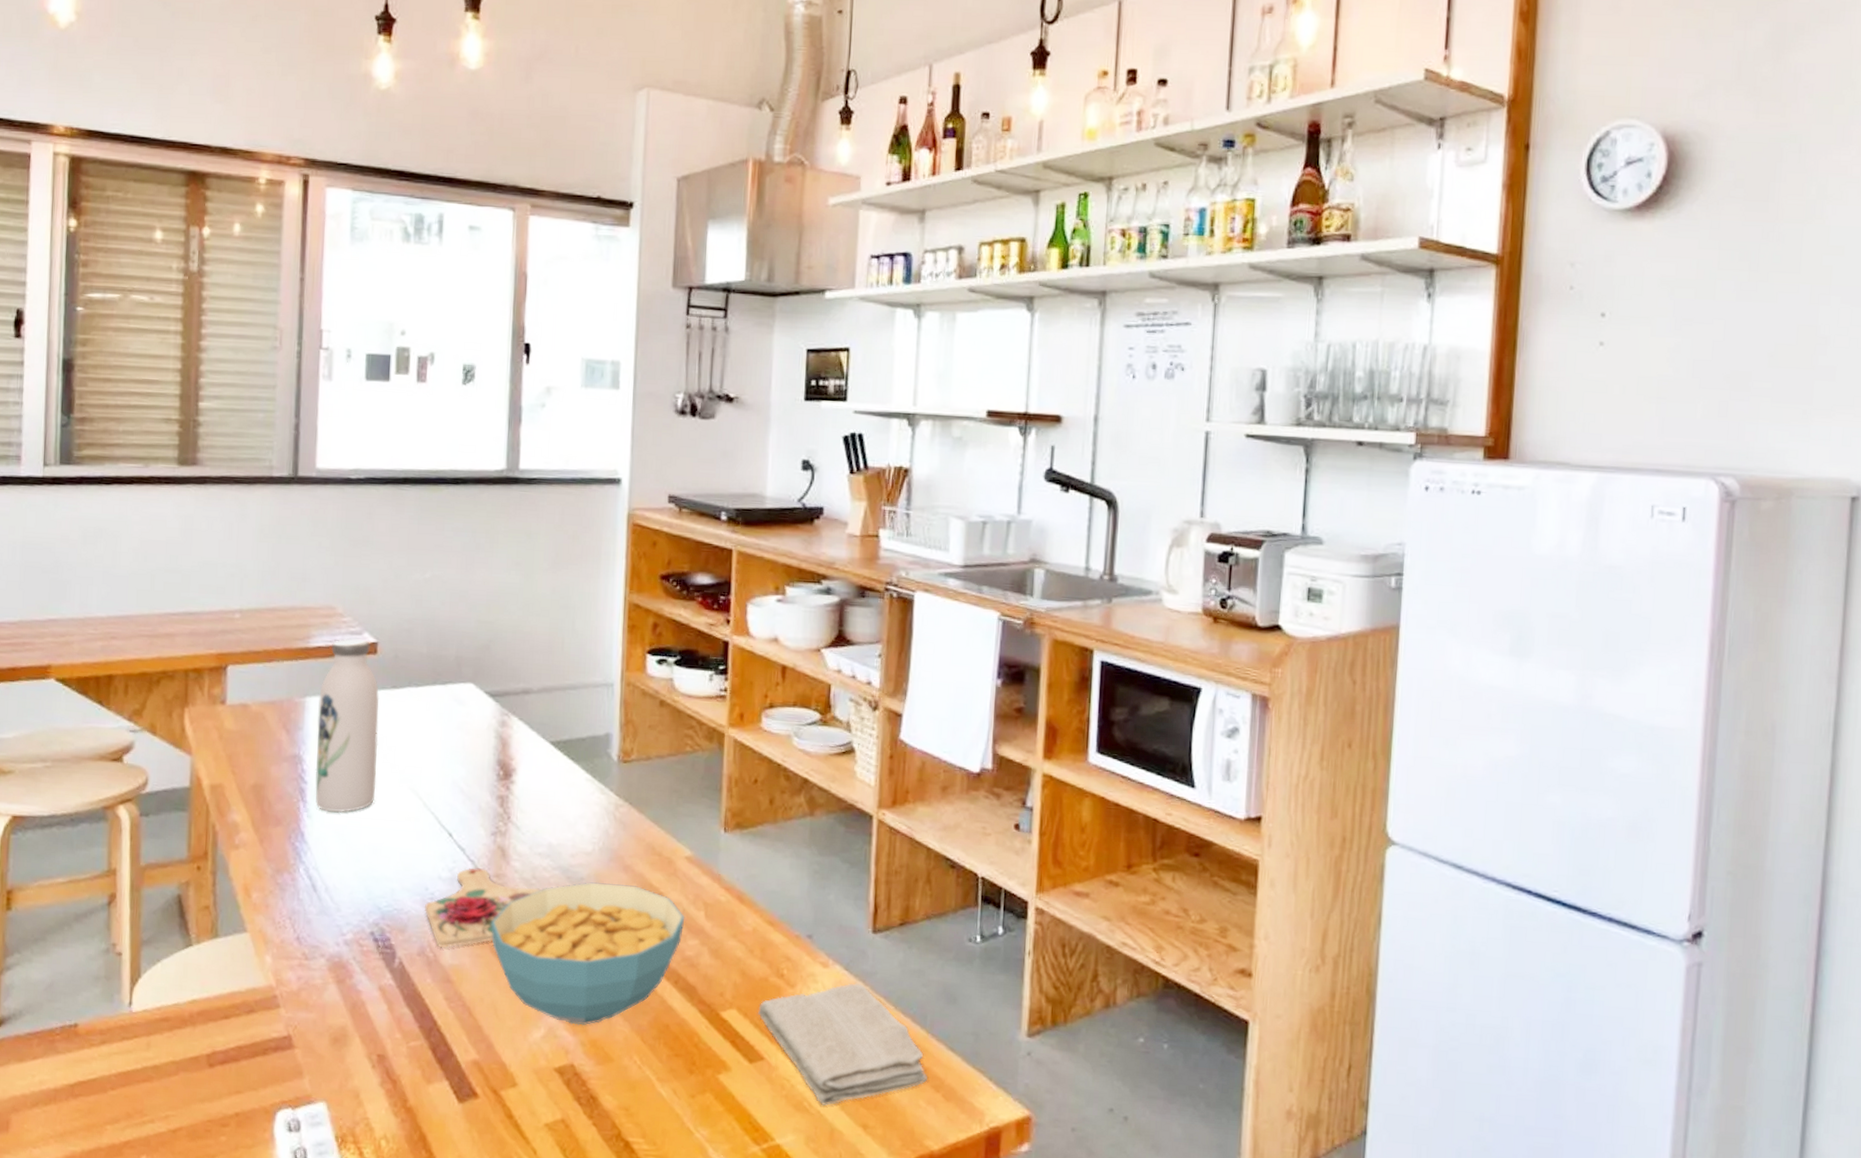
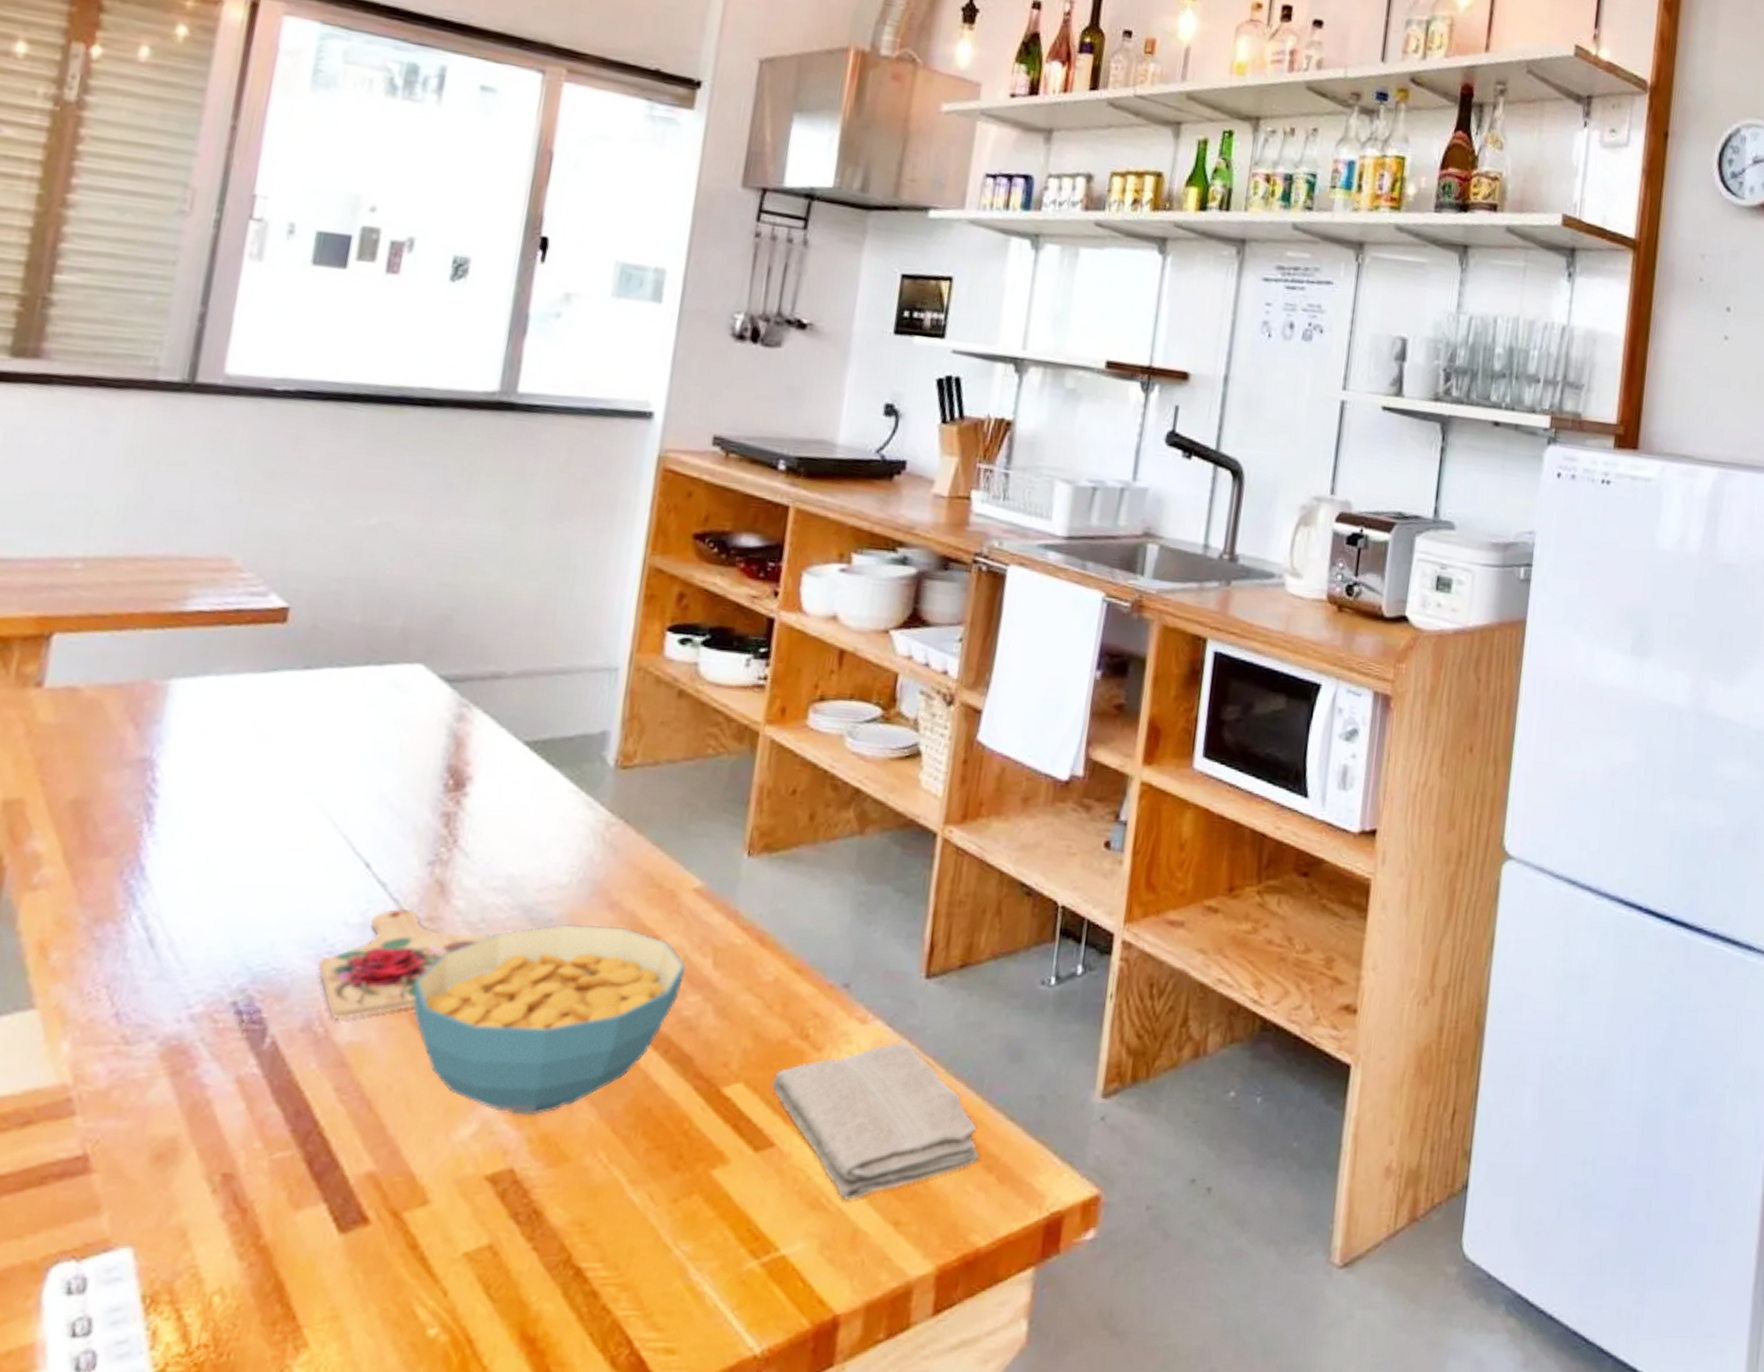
water bottle: present [315,638,380,813] -> none [168,601,284,837]

